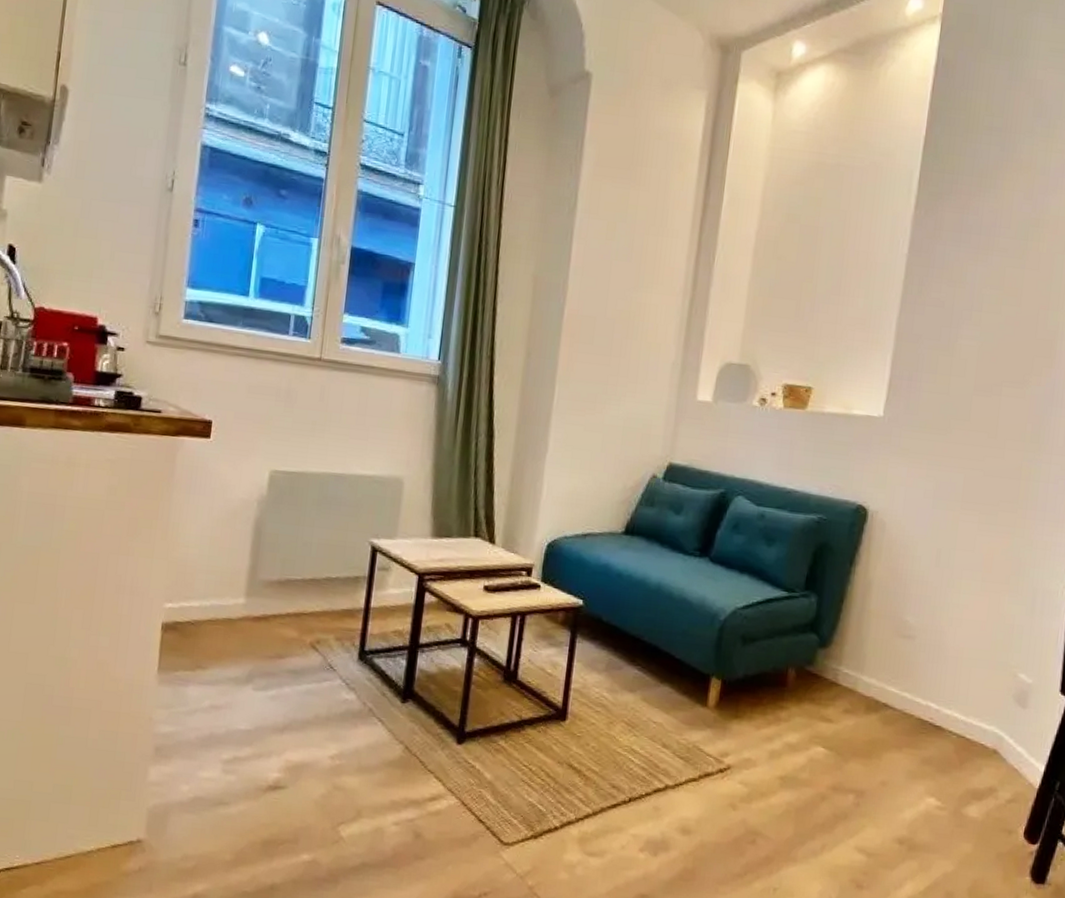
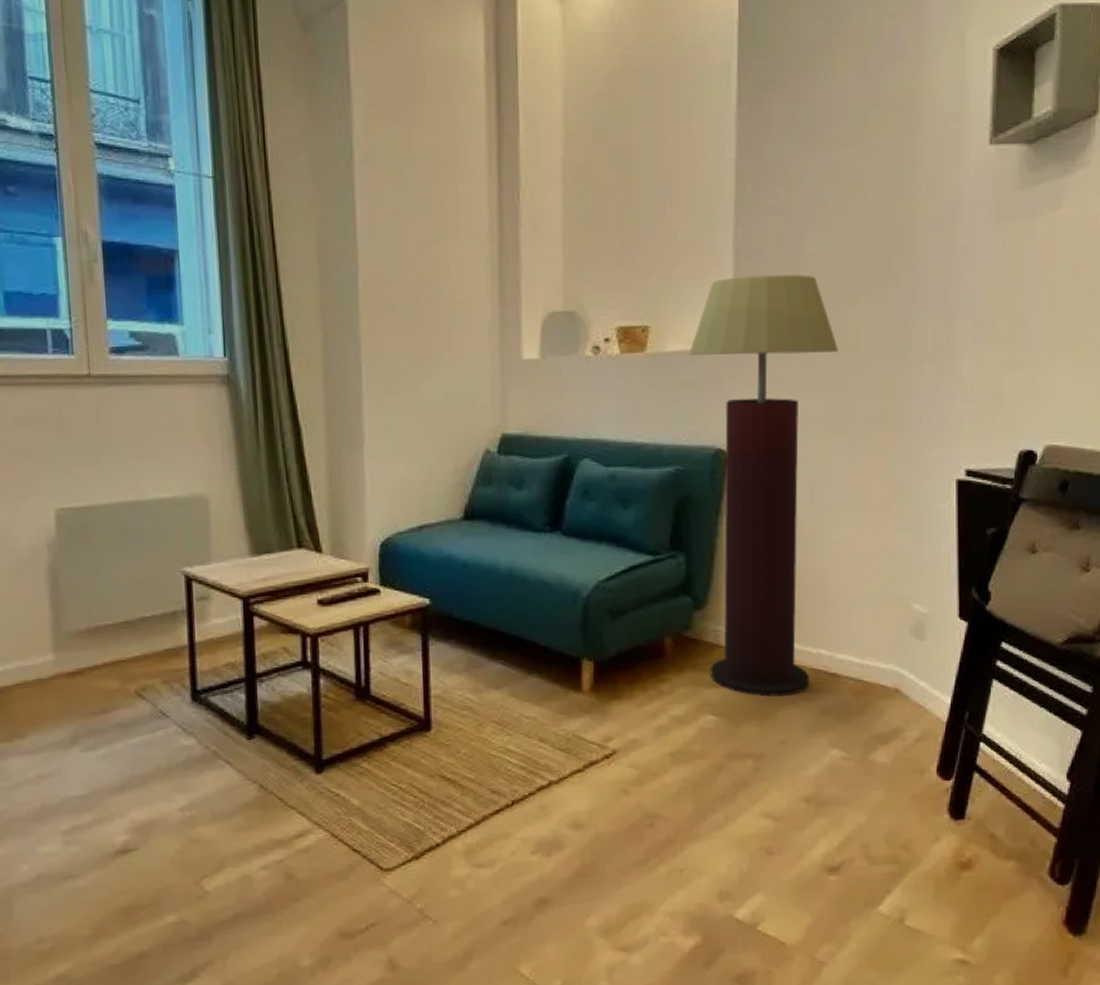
floor lamp: none [825,355,979,741] -> present [689,274,838,697]

